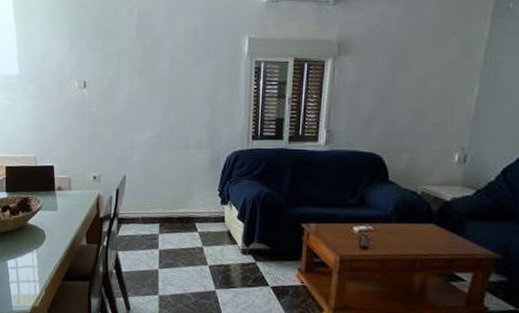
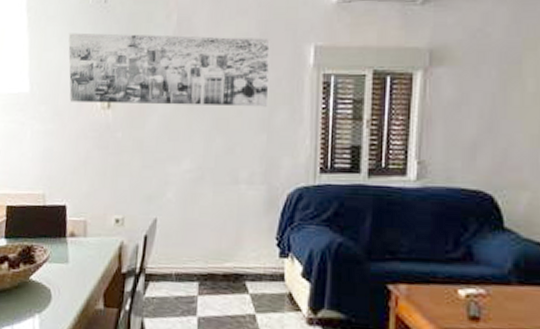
wall art: none [48,25,213,87] -> present [68,32,270,107]

